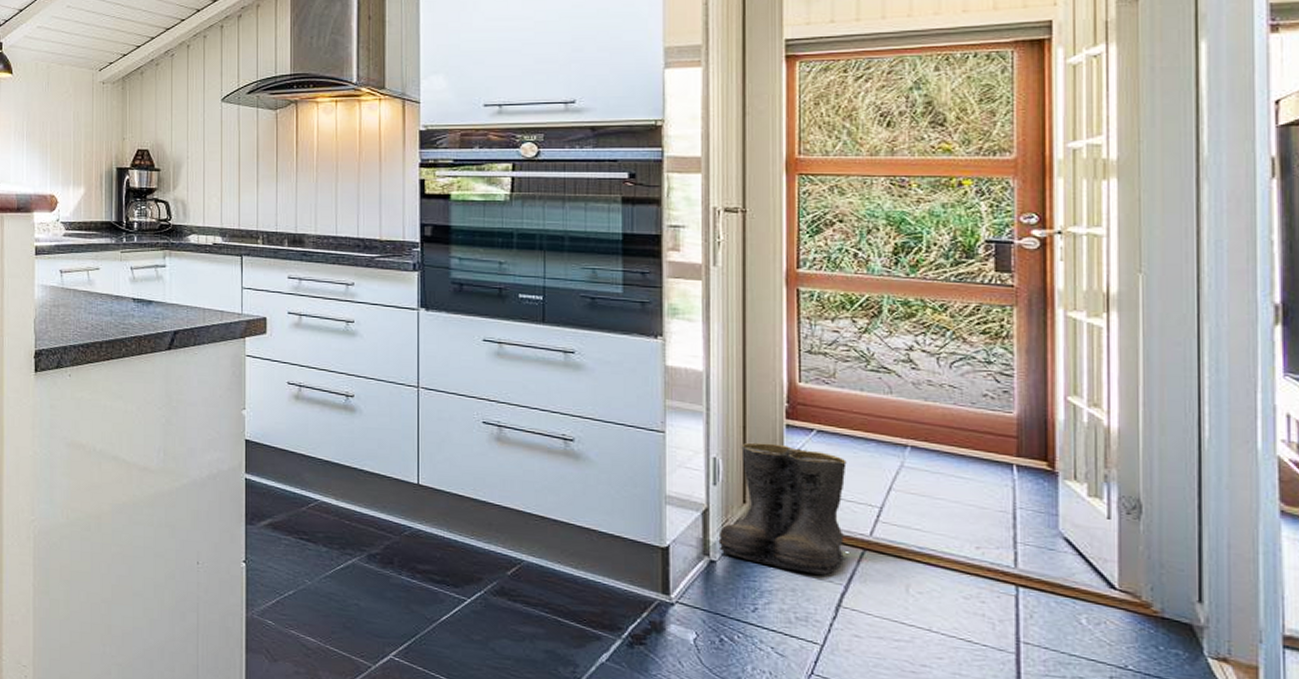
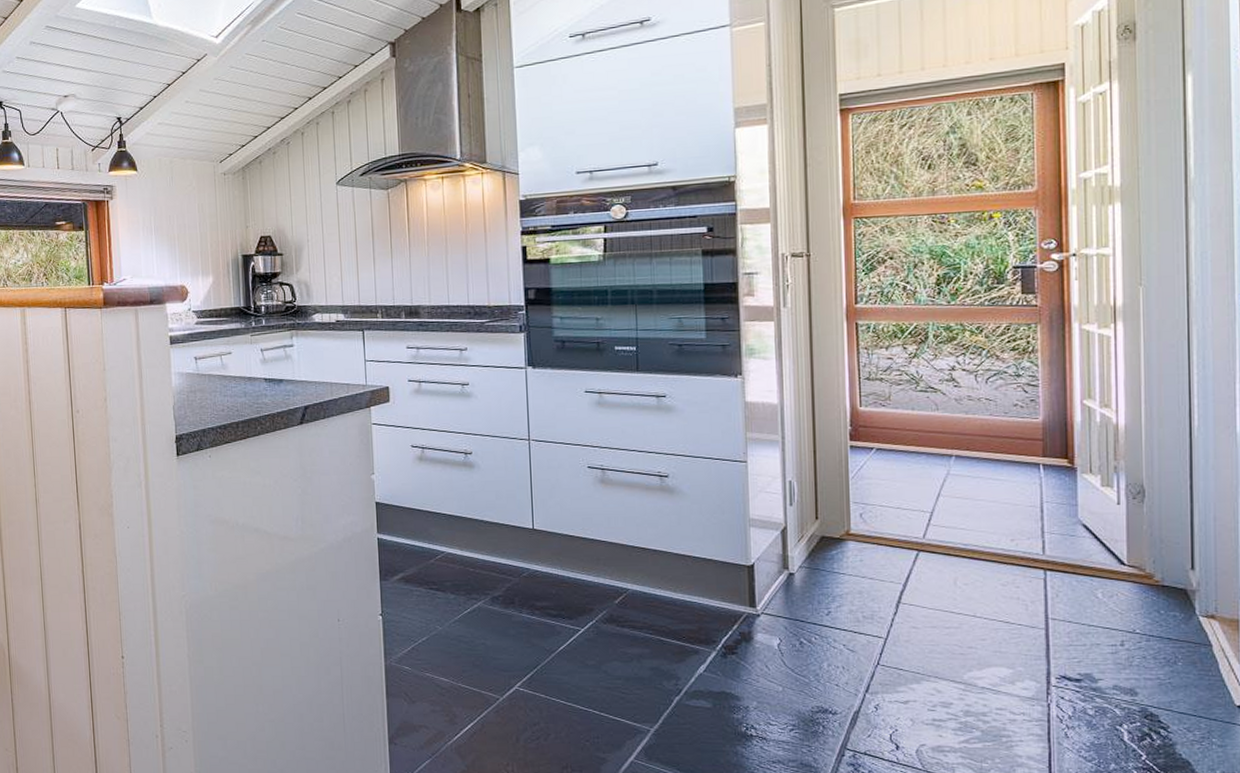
boots: present [718,442,849,575] -> none [796,464,906,577]

